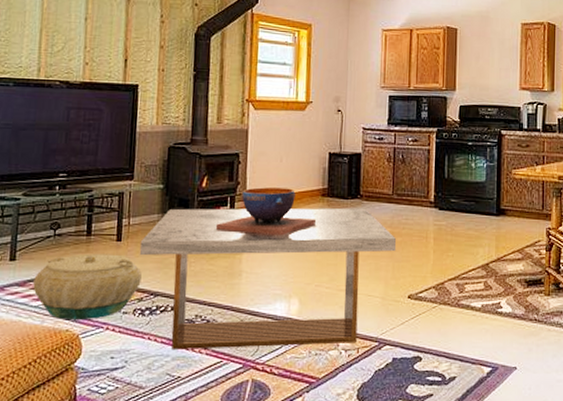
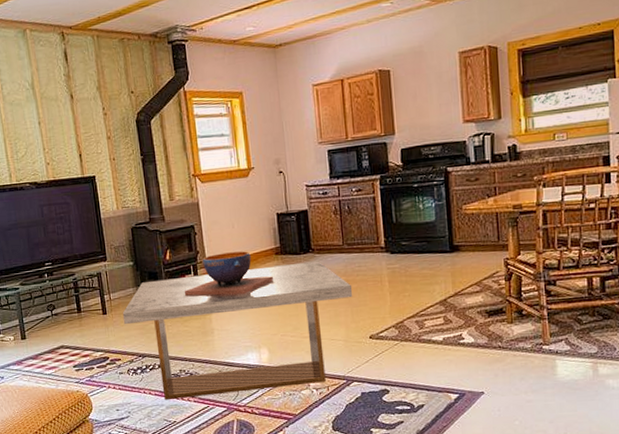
basket: present [33,253,142,321] -> none [43,325,129,383]

